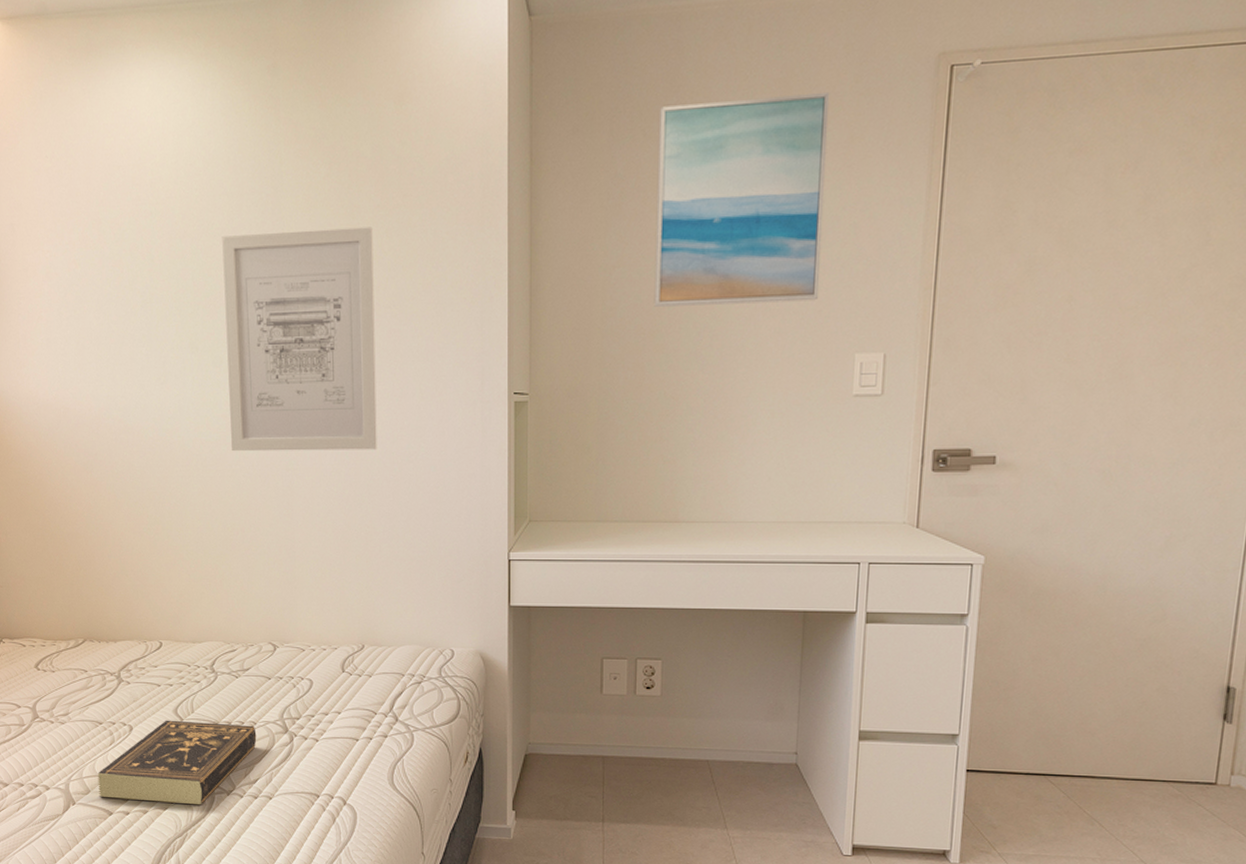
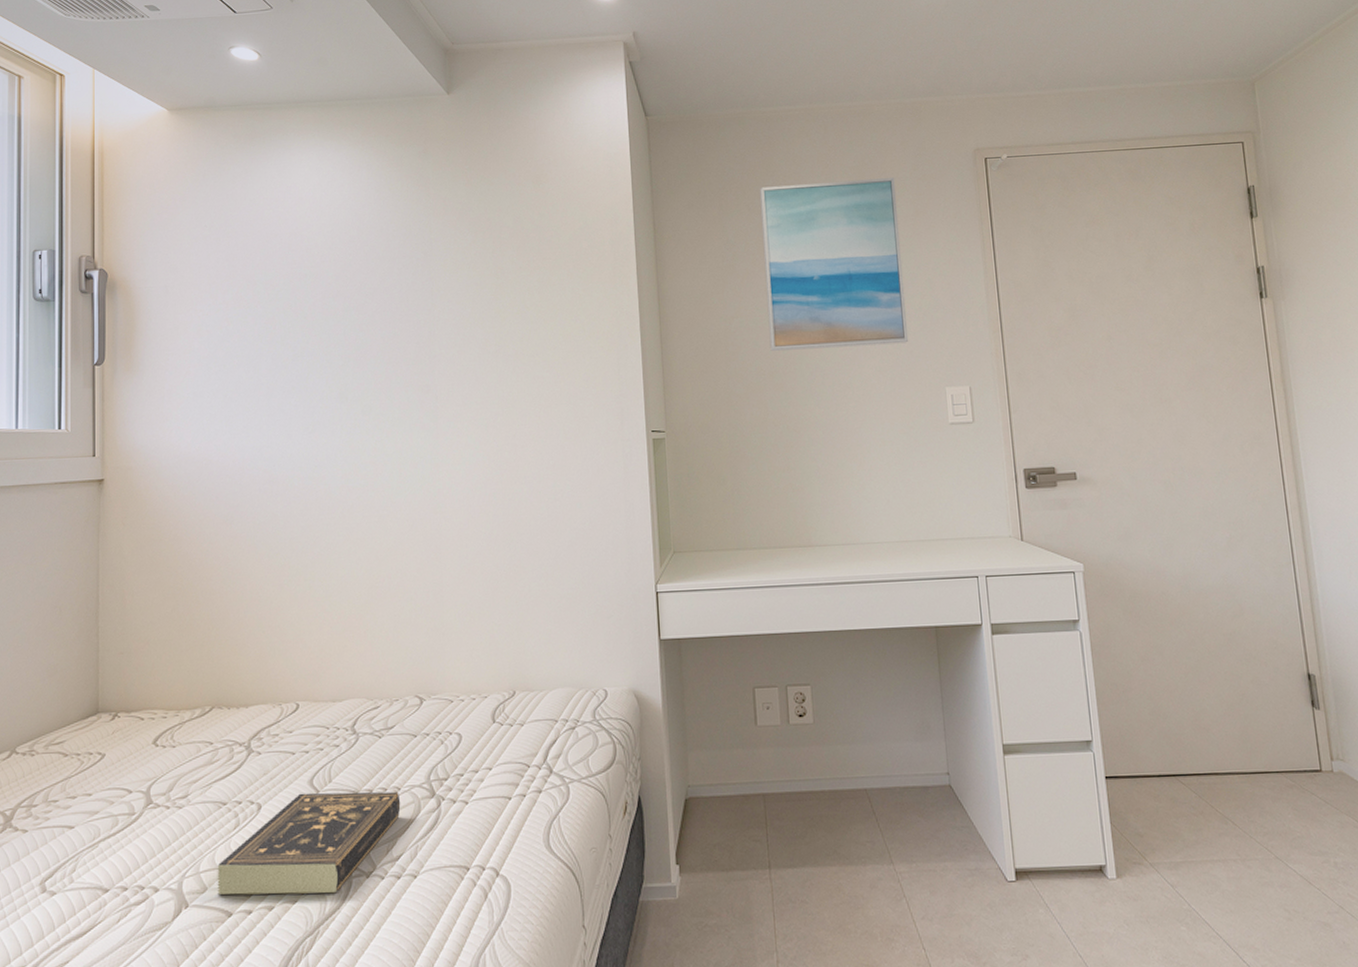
wall art: present [222,227,377,452] -> none [374,285,524,497]

